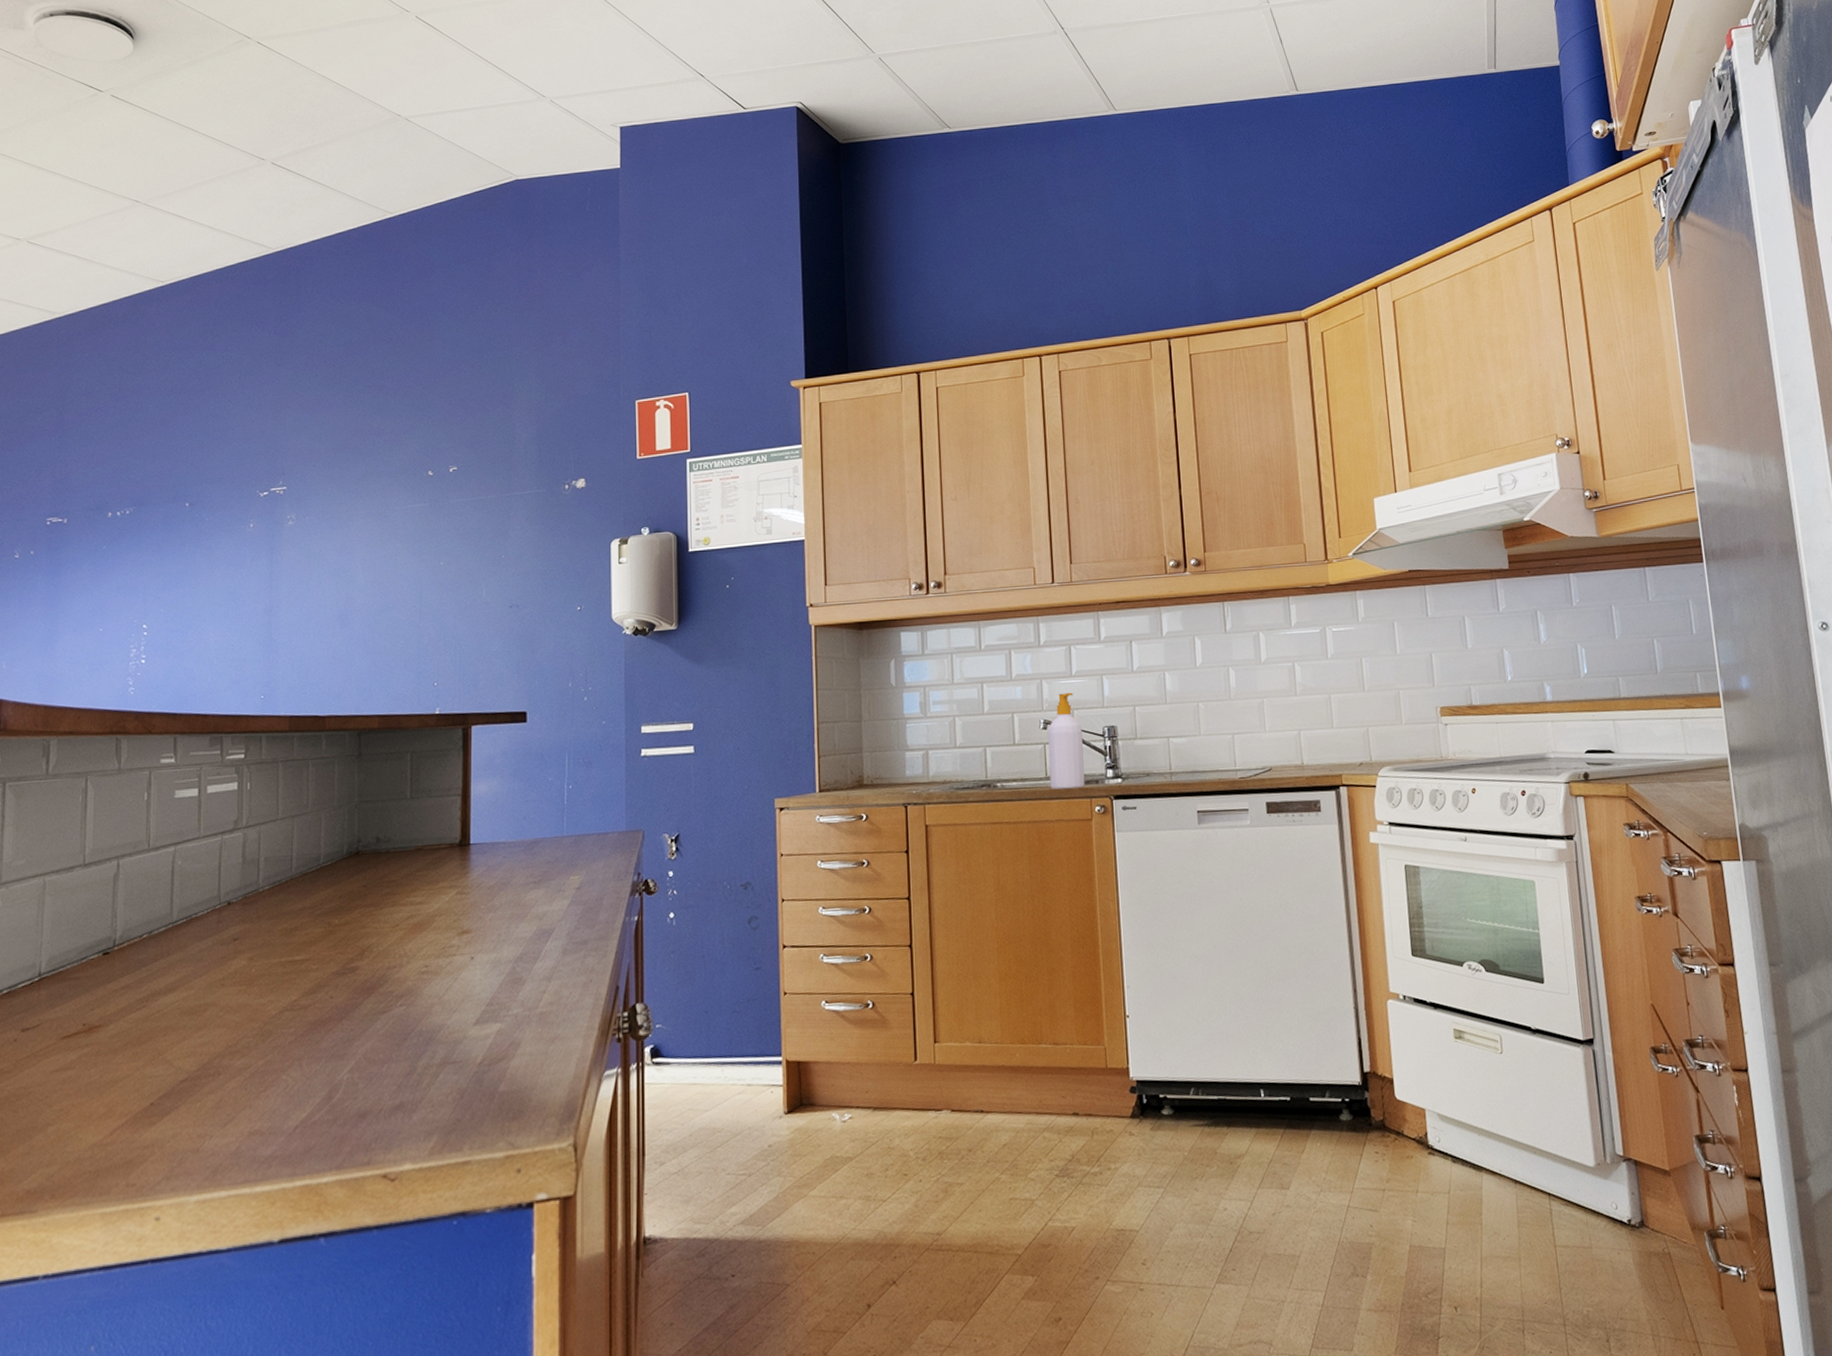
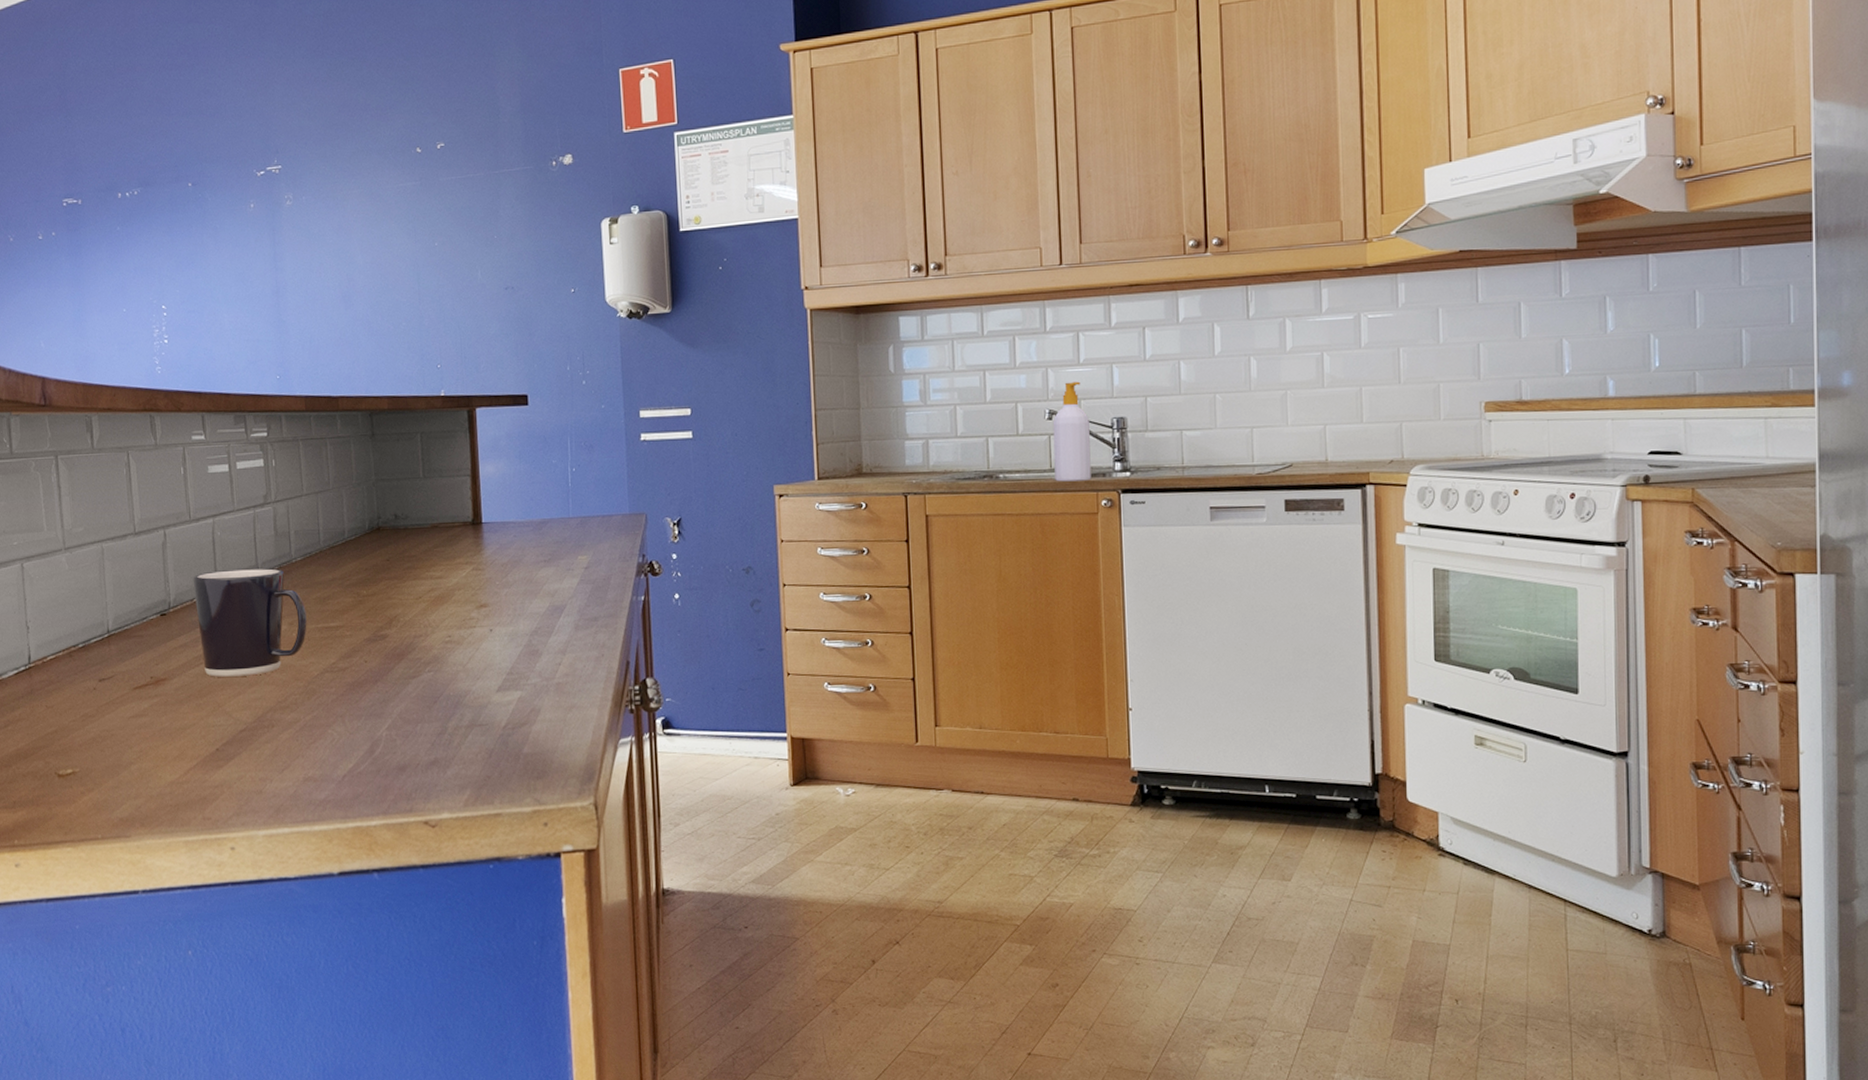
mug: none [144,898,270,1022] -> present [192,568,307,678]

